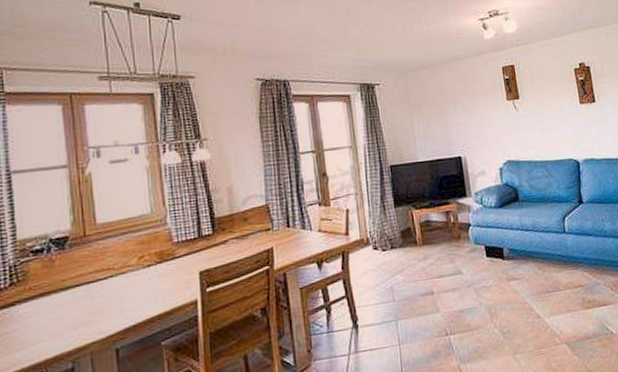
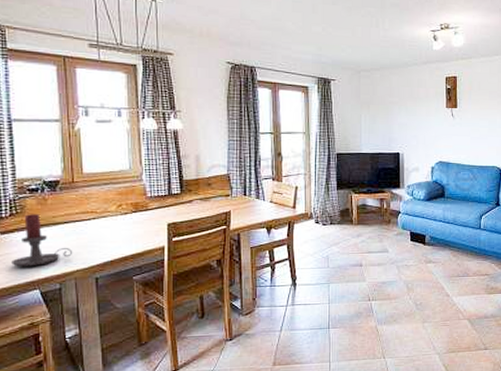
candle holder: none [12,279,88,348] -> present [11,214,73,267]

